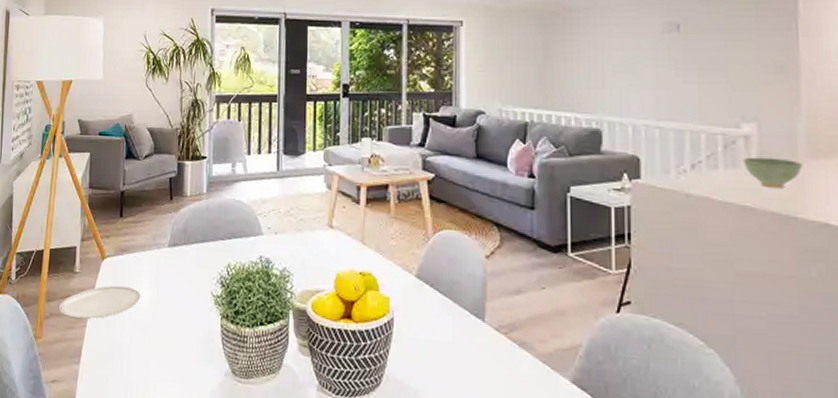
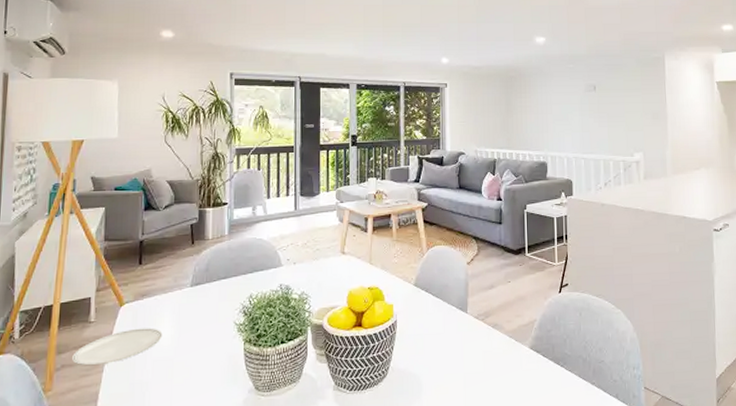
bowl: present [743,157,802,188] -> none [636,175,670,195]

